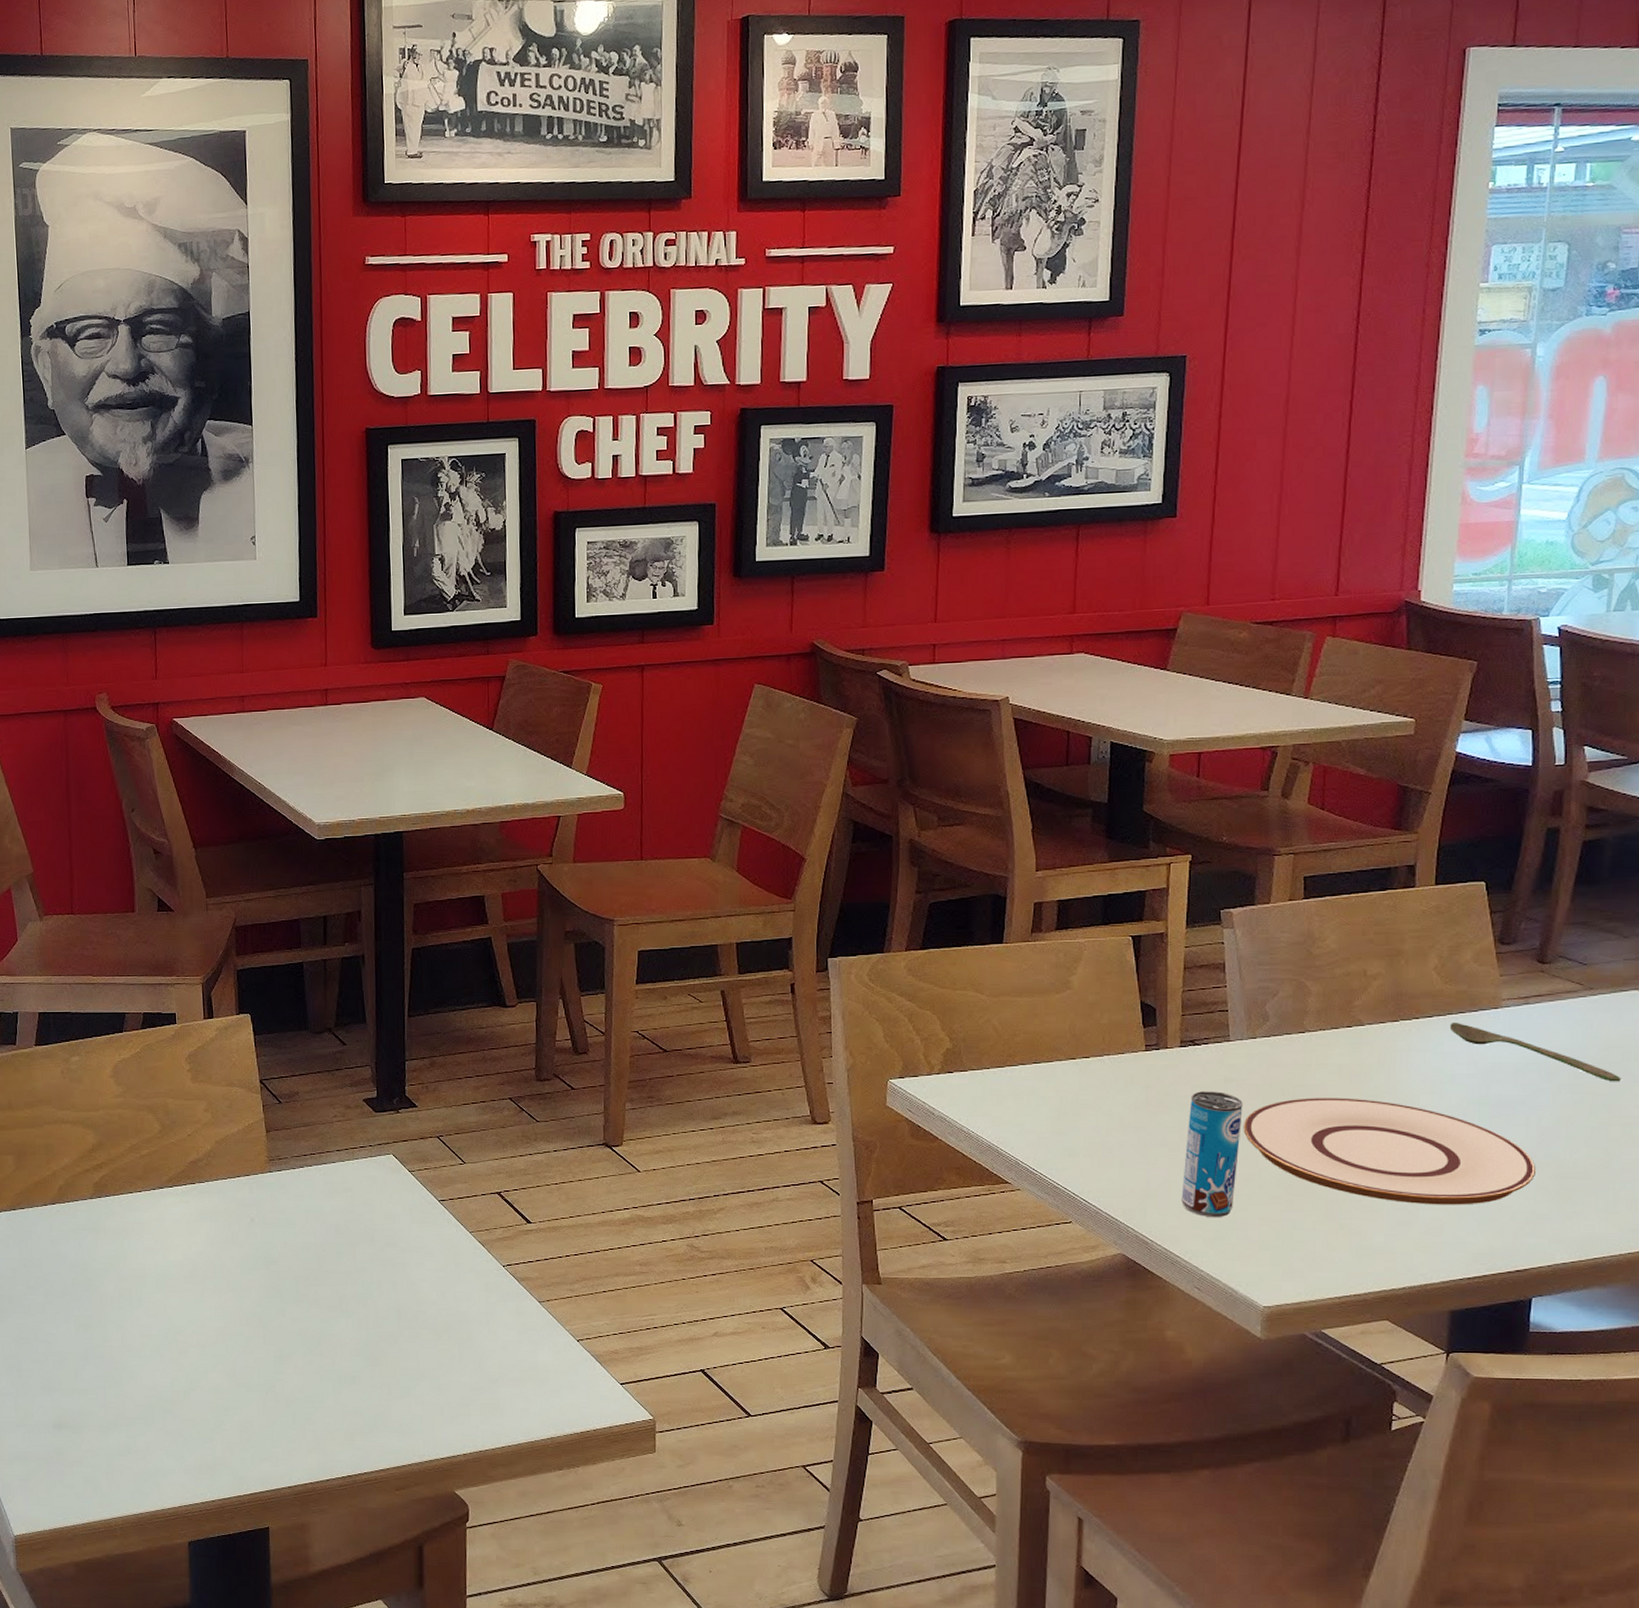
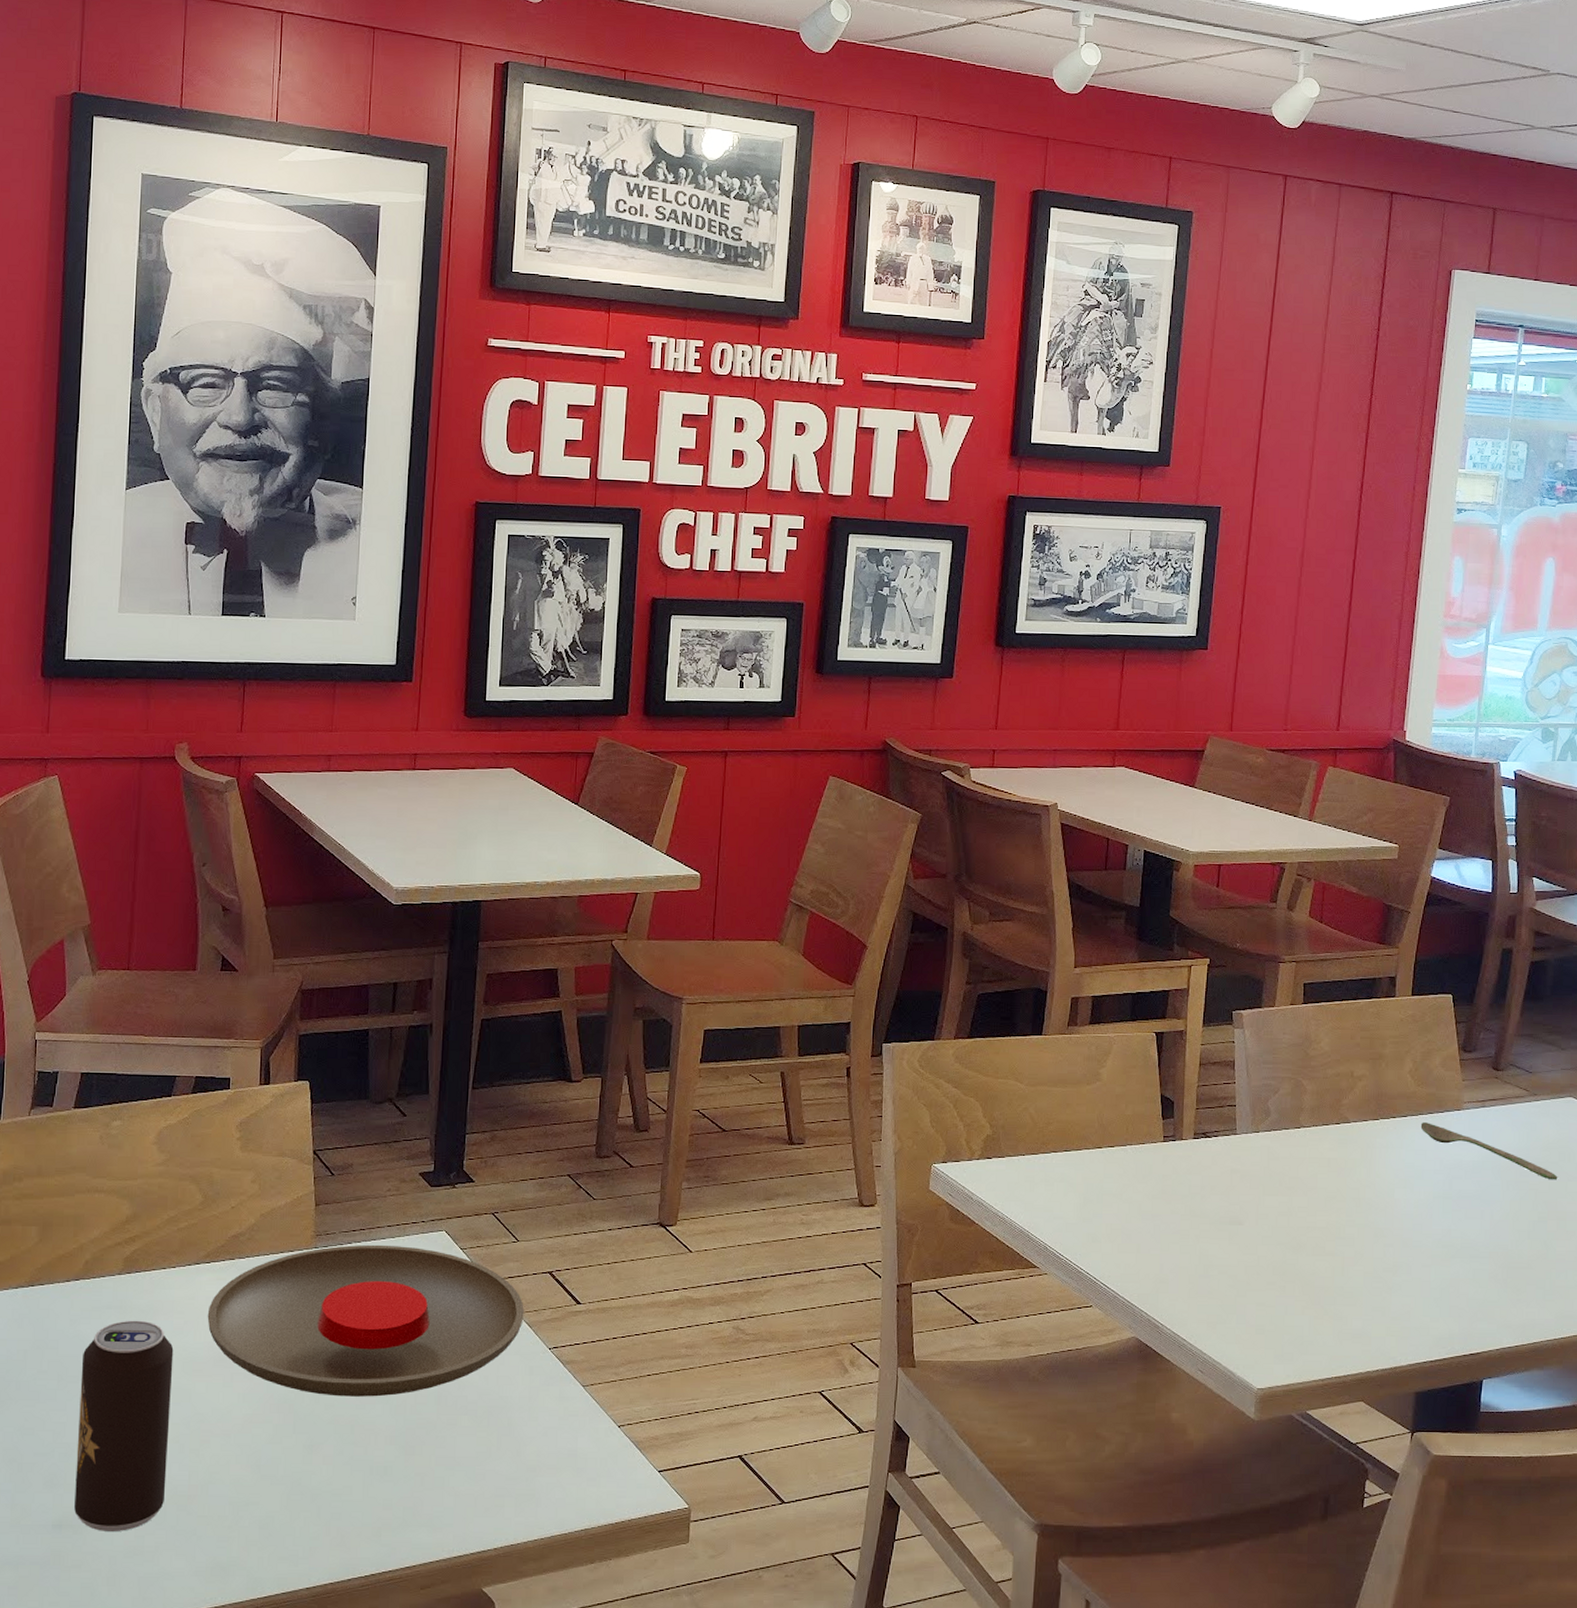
beverage can: none [65,1240,152,1432] -> present [74,1320,174,1531]
plate: none [174,1168,476,1311] -> present [207,1244,524,1397]
beverage can: present [1181,1090,1243,1218] -> none [1189,1180,1246,1303]
plate: present [1243,1098,1535,1205] -> none [1245,1189,1488,1292]

